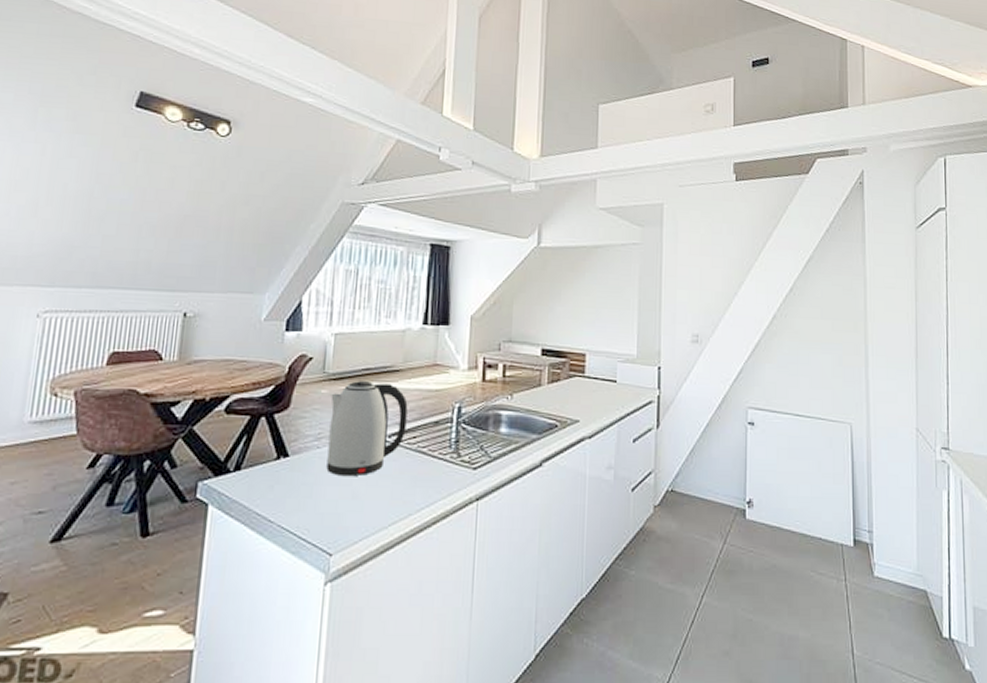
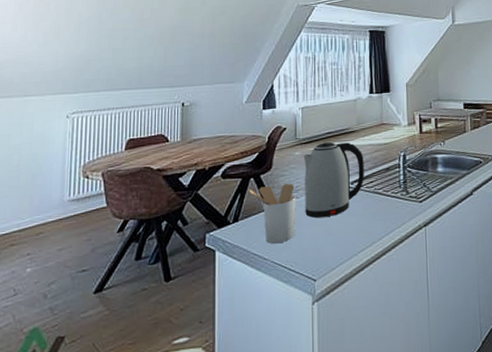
utensil holder: none [257,428,317,504] -> present [249,183,296,244]

